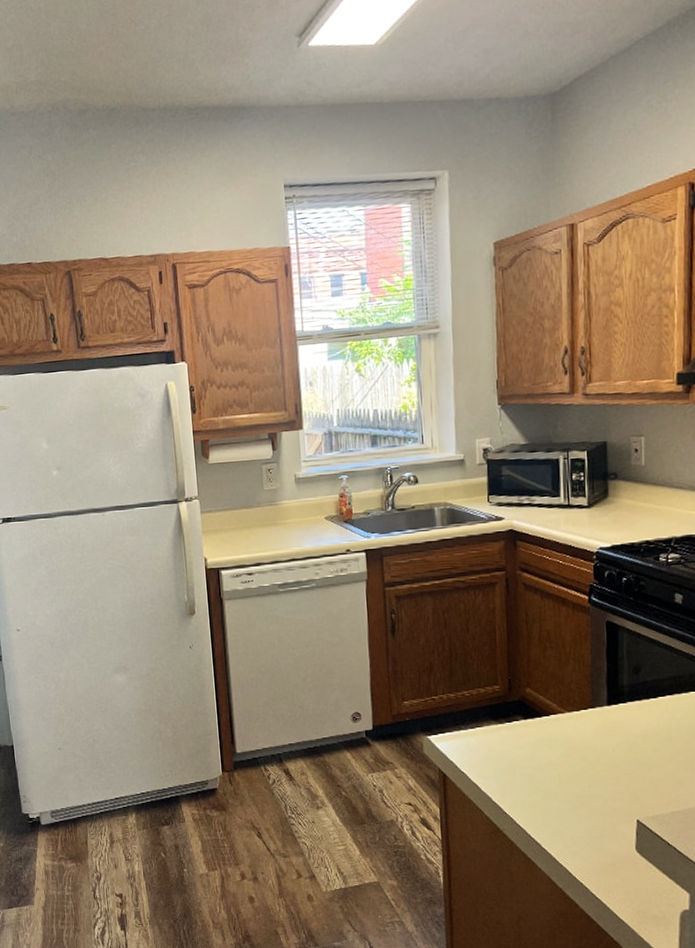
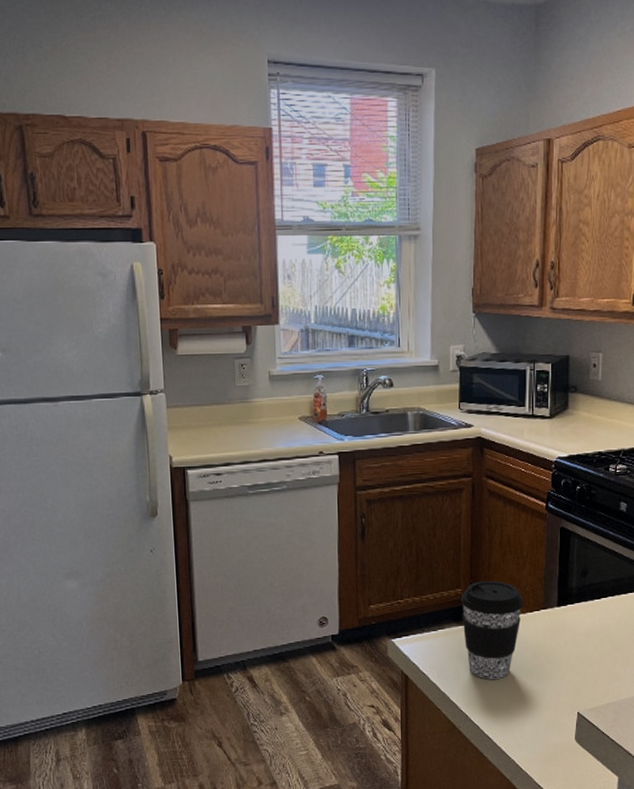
coffee cup: none [499,677,569,781] -> present [460,581,524,679]

